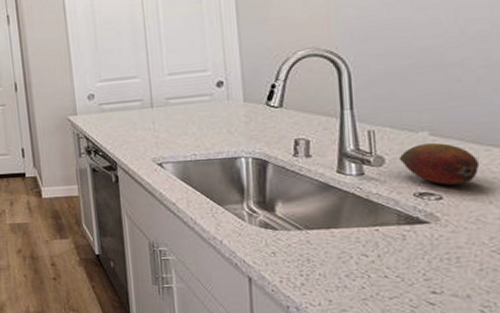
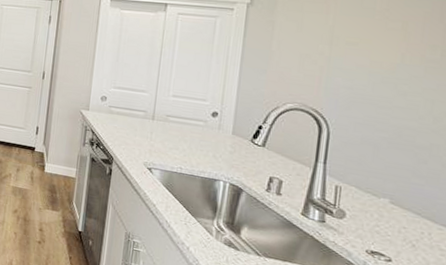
fruit: present [398,143,480,185] -> none [358,208,431,254]

